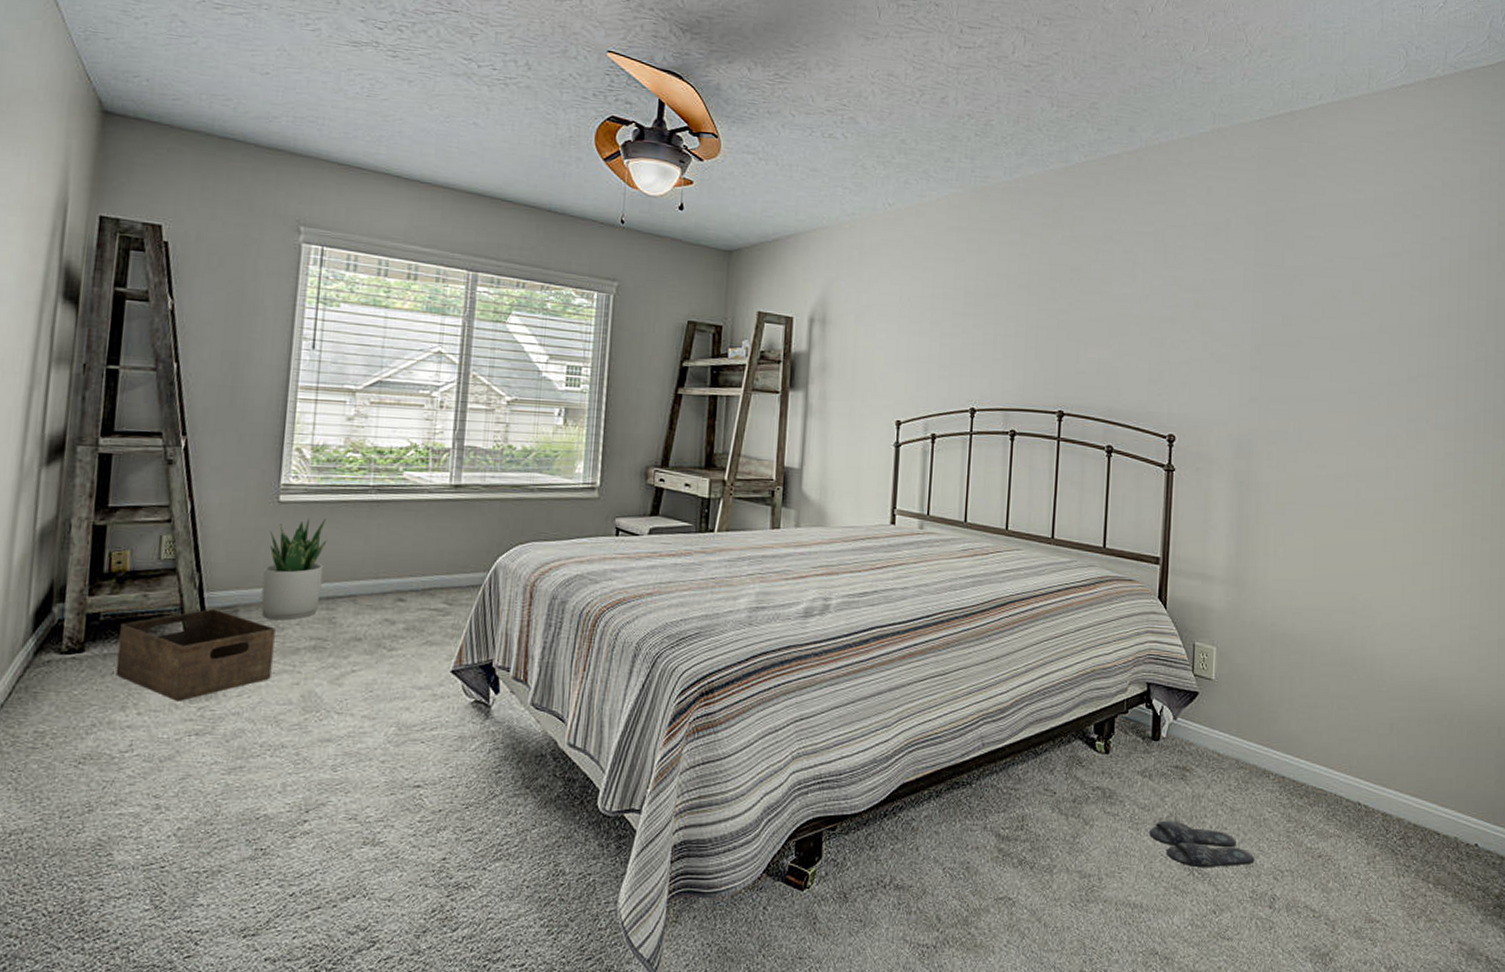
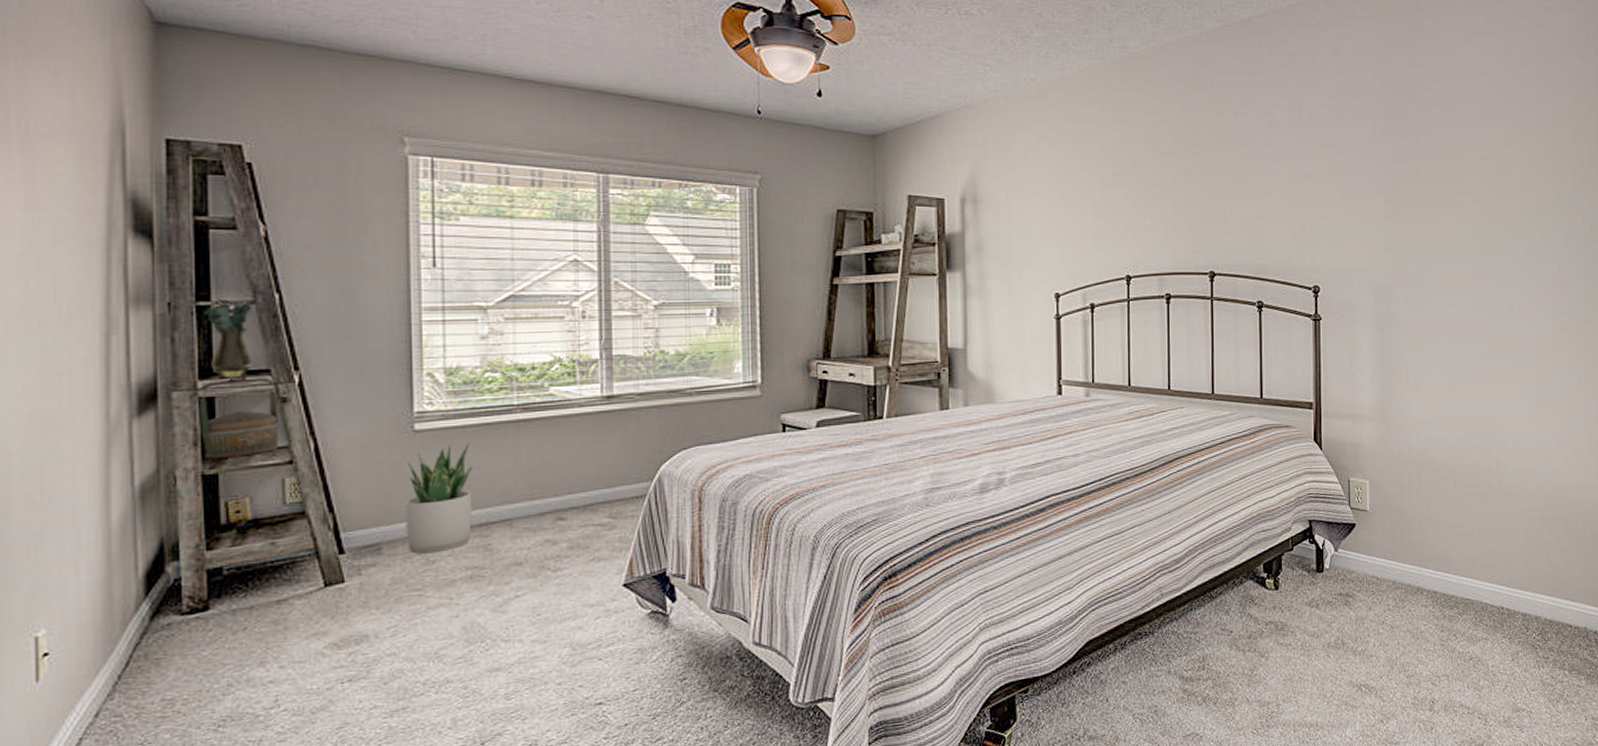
decorative basket: none [96,436,165,512] -> present [198,375,280,460]
vase: none [111,362,153,438] -> present [203,297,253,379]
storage basket: present [115,608,276,701] -> none [248,549,427,649]
slippers: present [1149,820,1255,868] -> none [1320,643,1415,684]

